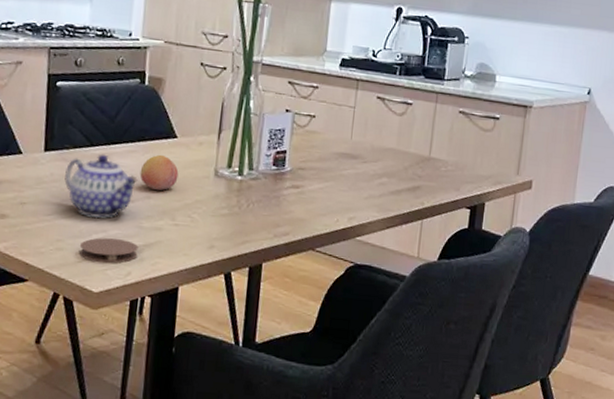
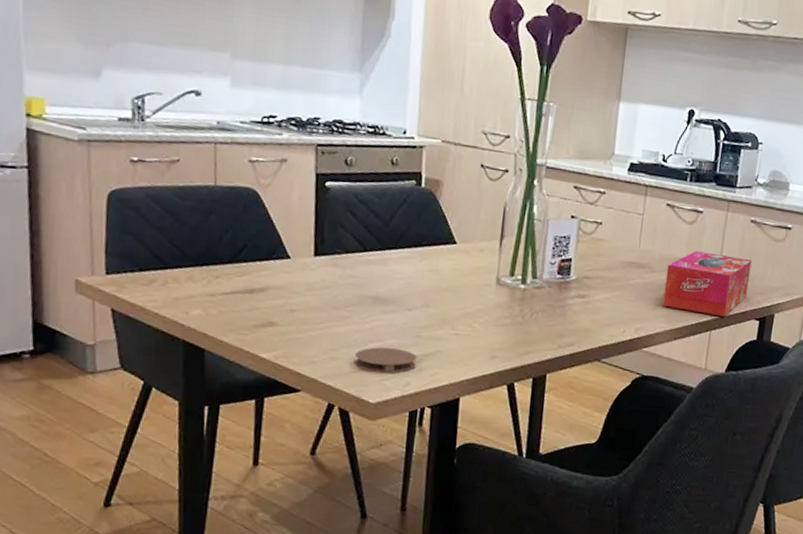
teapot: present [64,154,138,219] -> none [337,259,415,327]
fruit: present [140,154,179,191] -> none [417,261,459,299]
tissue box: none [375,141,461,206] -> present [662,251,752,317]

